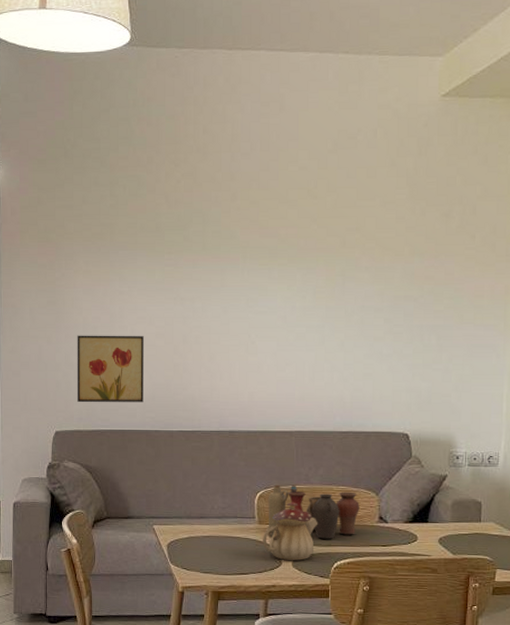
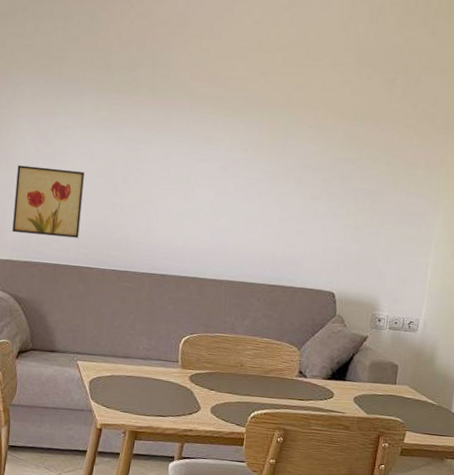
teapot: present [263,502,317,560] -> none [183,349,239,408]
vase: present [268,484,360,539] -> none [191,331,281,389]

